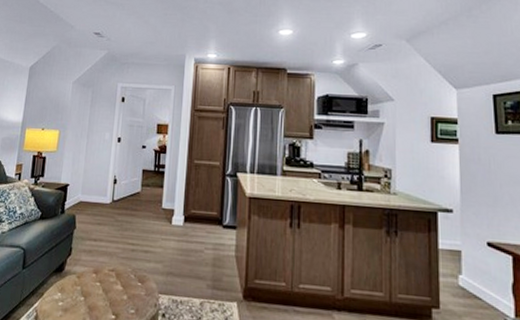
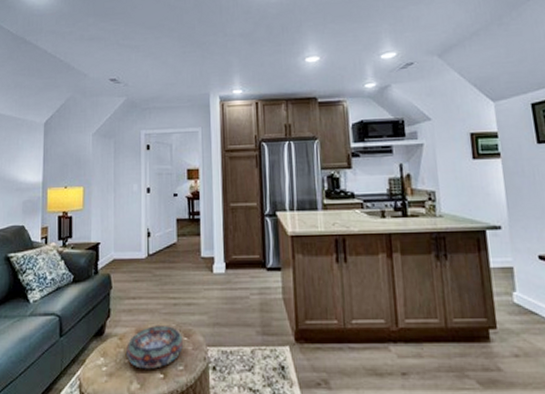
decorative bowl: none [82,268,137,310] -> present [127,326,183,369]

